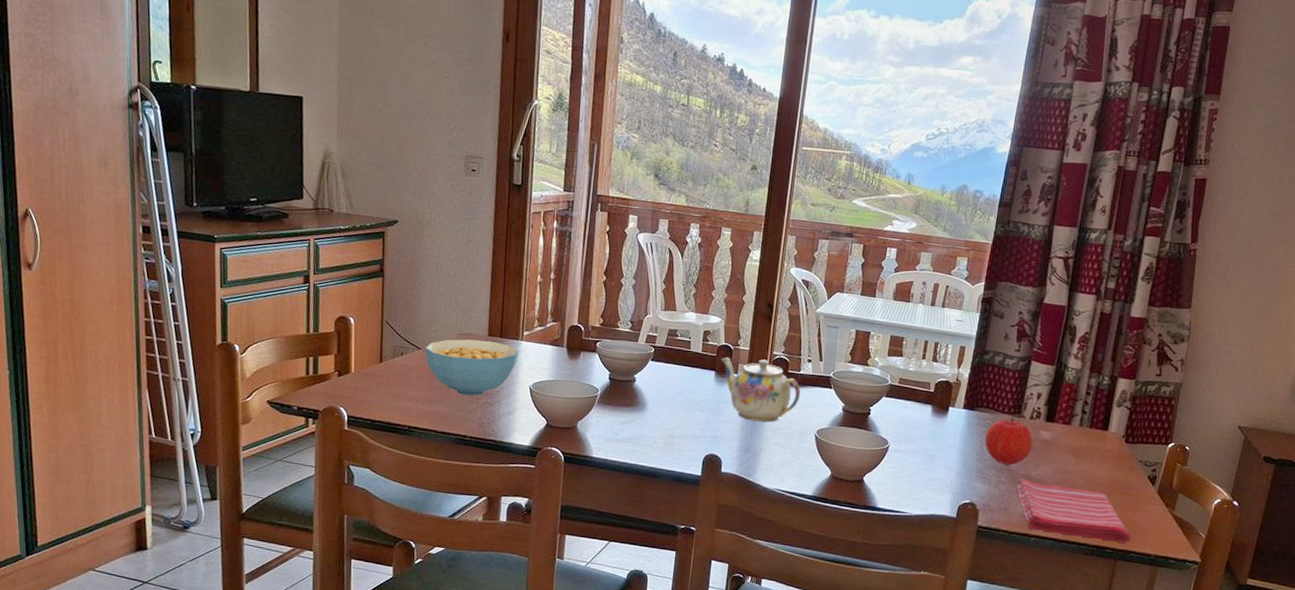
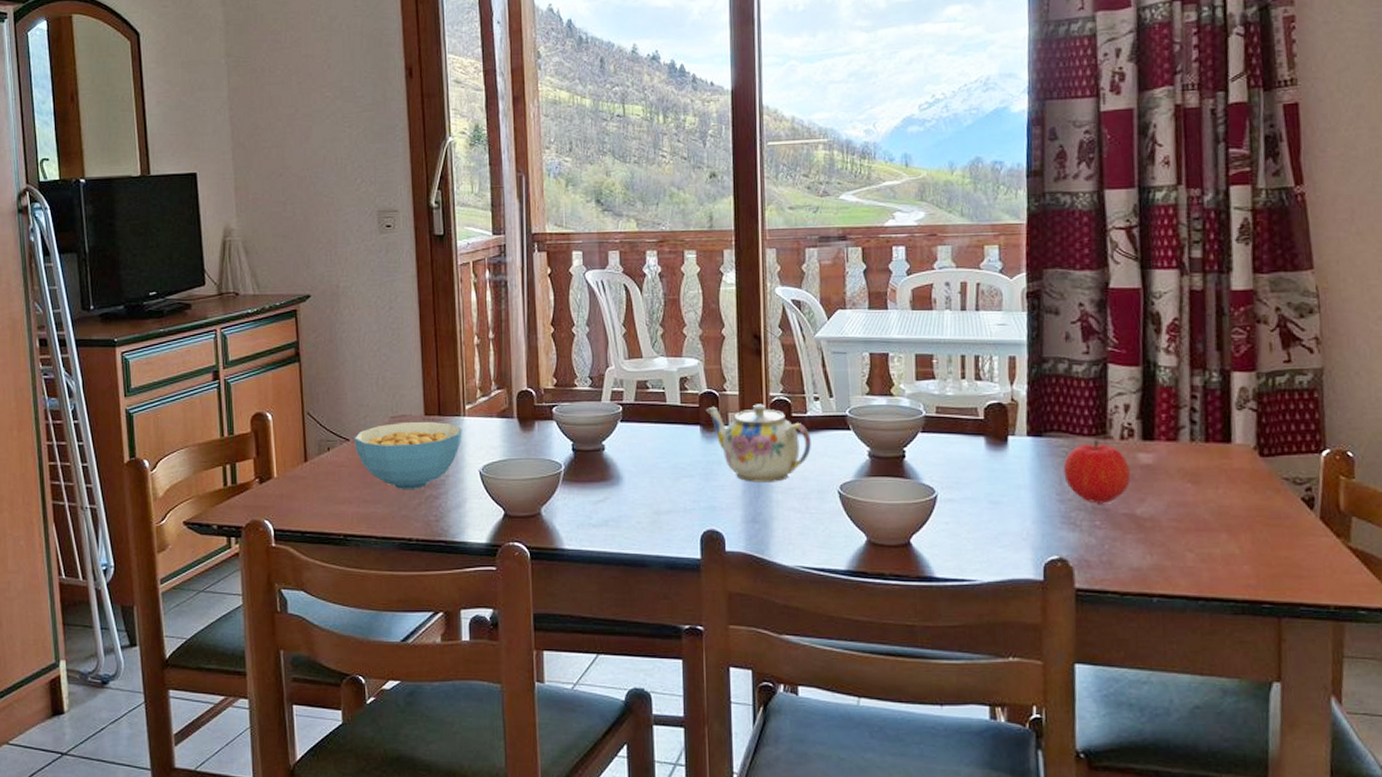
dish towel: present [1017,478,1131,543] -> none [1119,518,1296,593]

